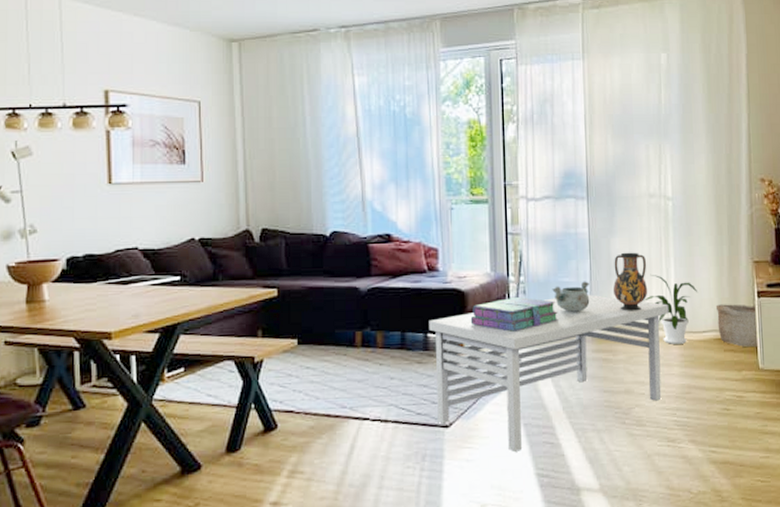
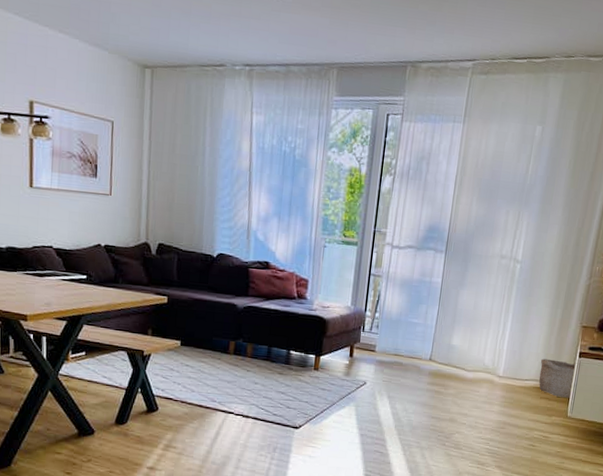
coffee table: present [429,294,669,452] -> none [290,334,500,455]
stack of books: present [470,296,558,332] -> none [328,329,404,359]
decorative bowl: present [552,281,590,312] -> none [401,324,435,349]
vase: present [612,252,648,311] -> none [453,303,488,355]
house plant: present [643,274,697,344] -> none [479,325,527,388]

